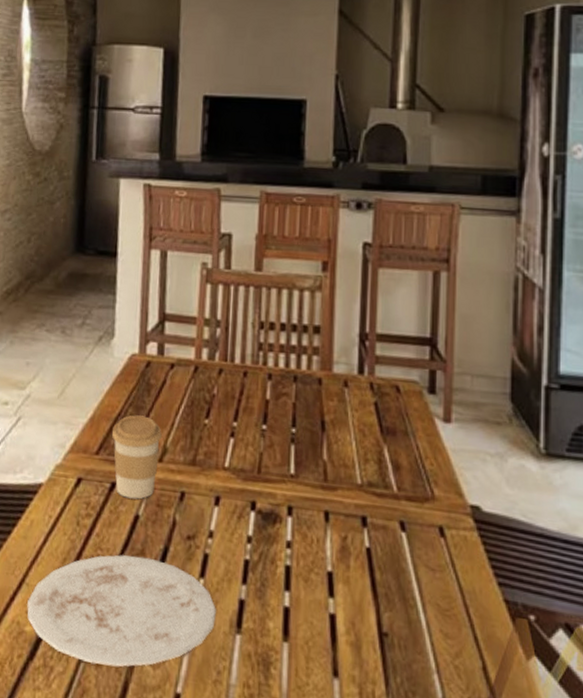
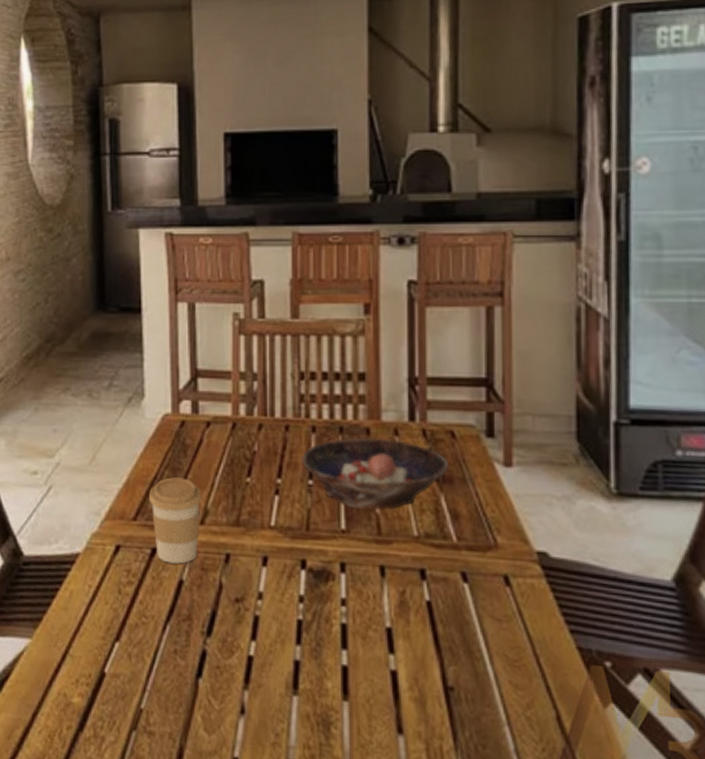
plate: present [27,554,216,667] -> none [73,621,270,734]
bowl: none [257,387,394,457] -> present [302,438,450,510]

